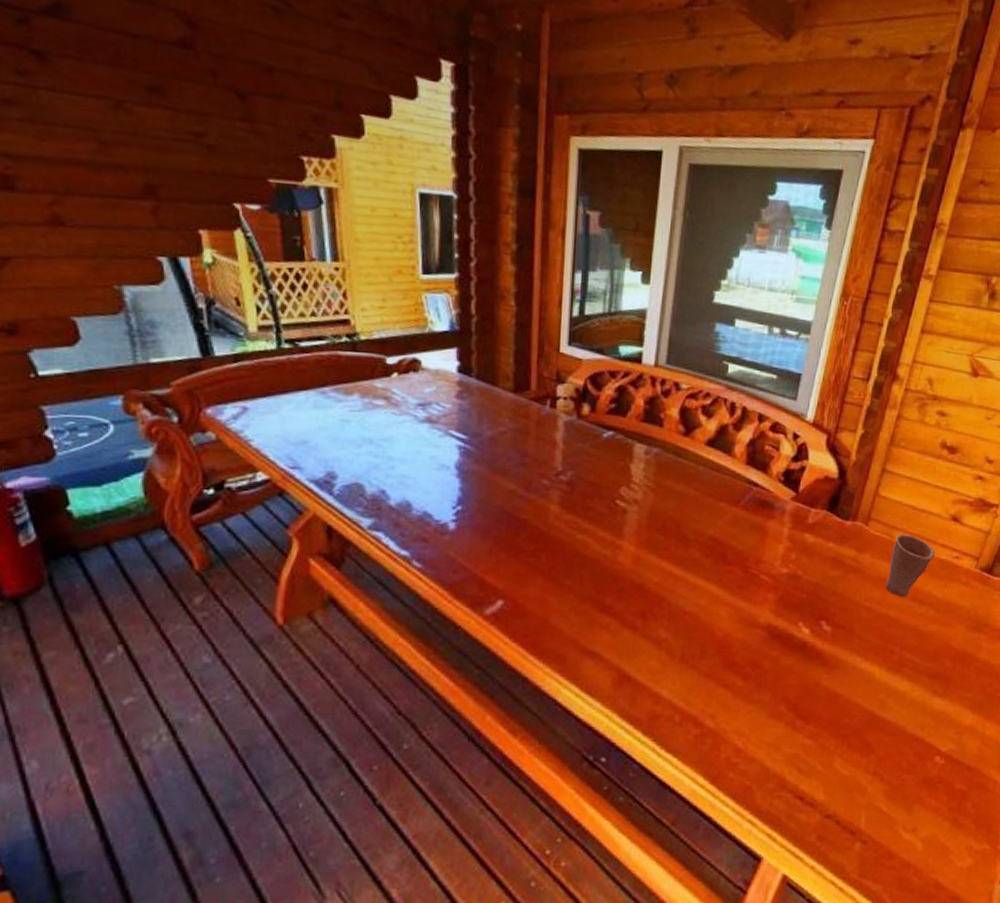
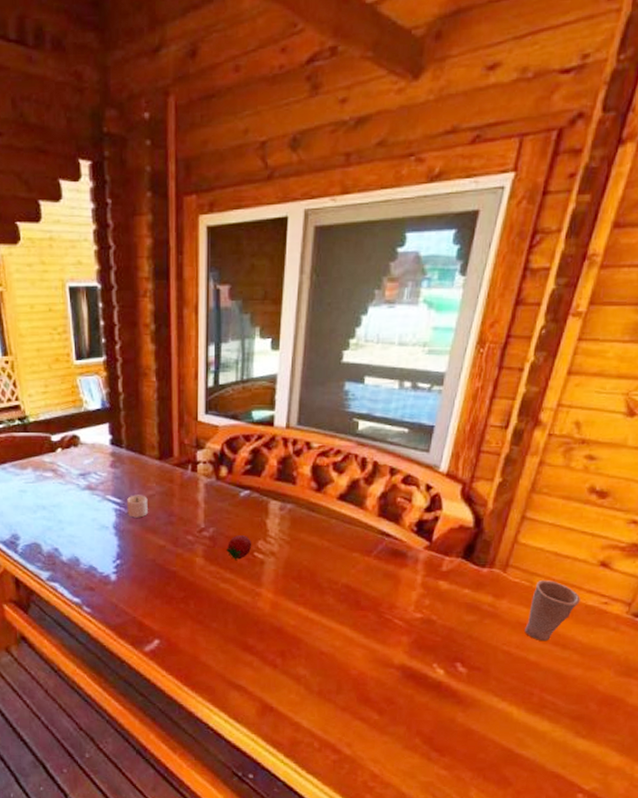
candle: none [473,430,498,457] -> present [127,495,148,518]
fruit: none [585,481,614,509] -> present [226,535,252,561]

